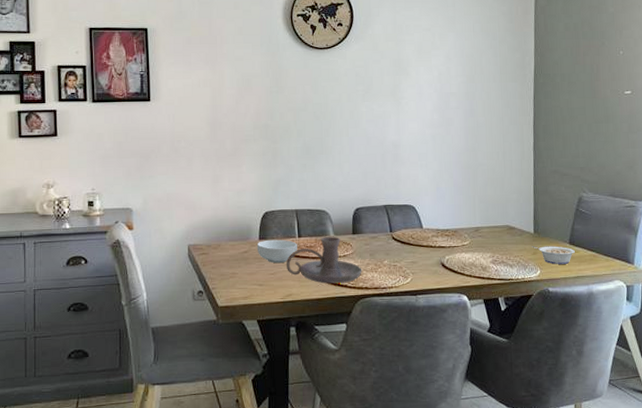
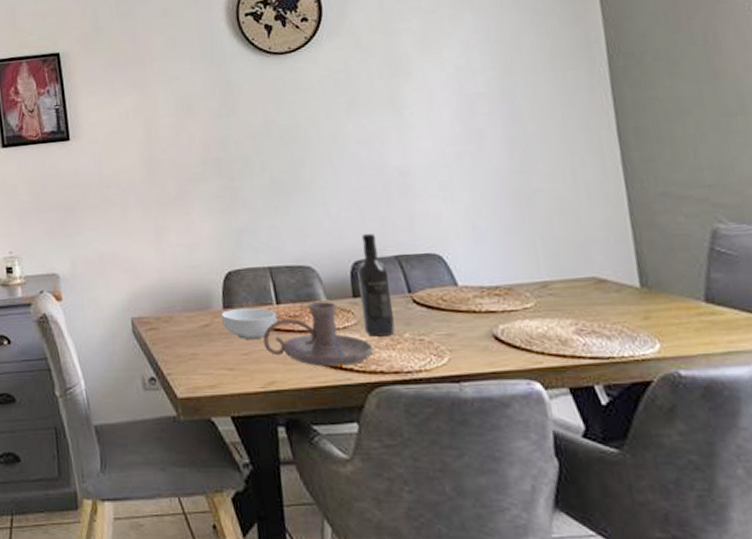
wine bottle: none [357,188,379,263] -> present [357,233,395,337]
legume: present [532,245,575,264] -> none [640,305,718,334]

